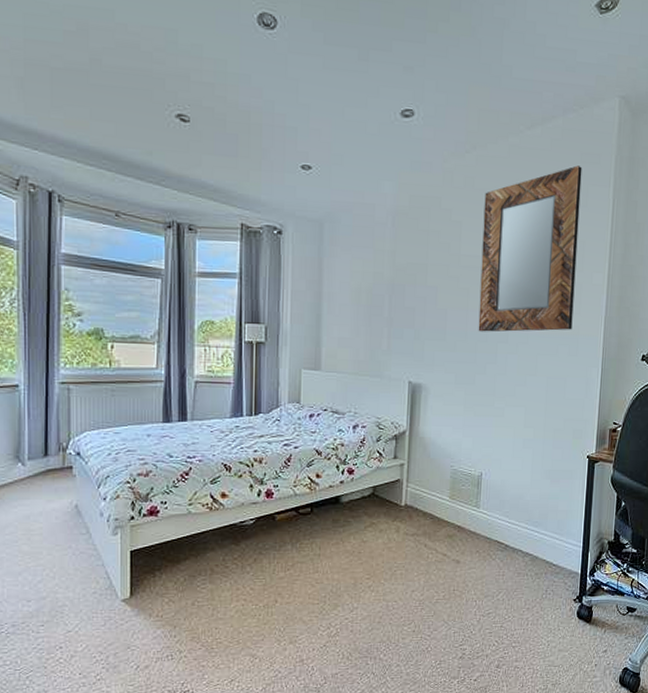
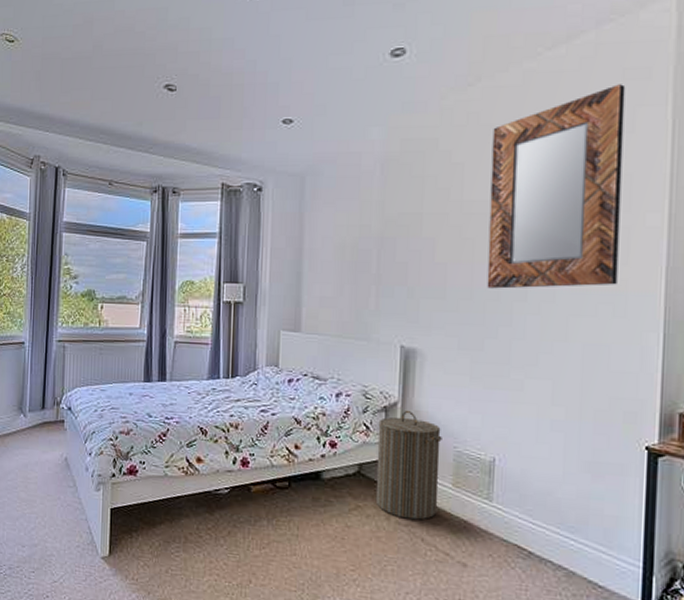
laundry hamper: none [387,437,442,530] -> present [375,410,442,520]

